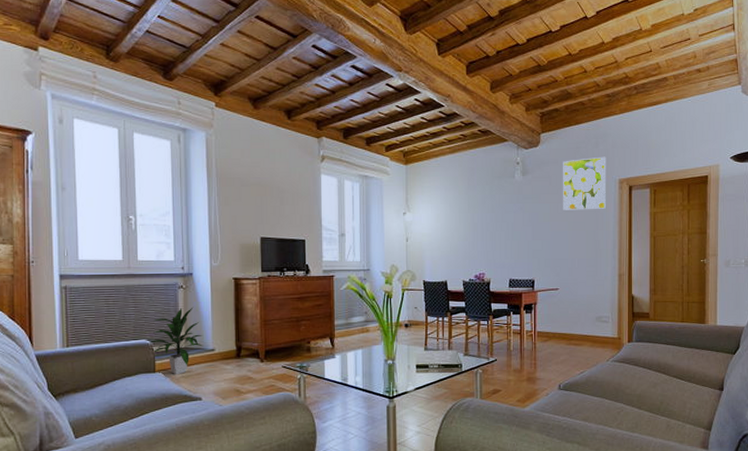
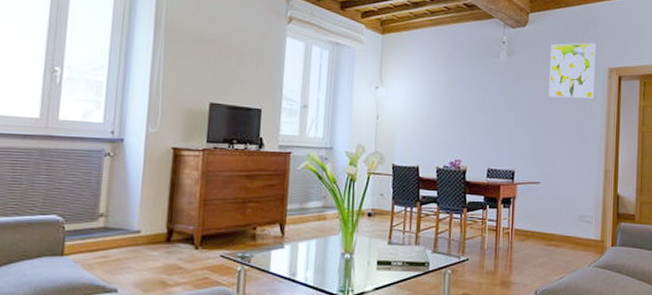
indoor plant: present [150,307,204,375] -> none [61,179,128,260]

